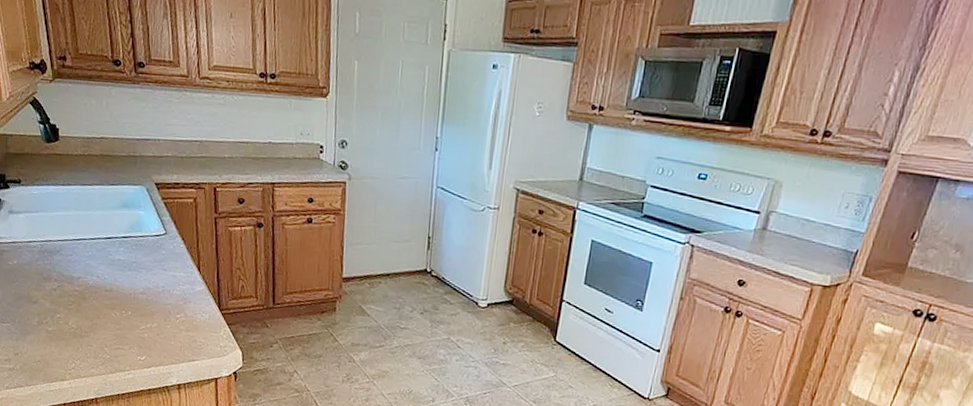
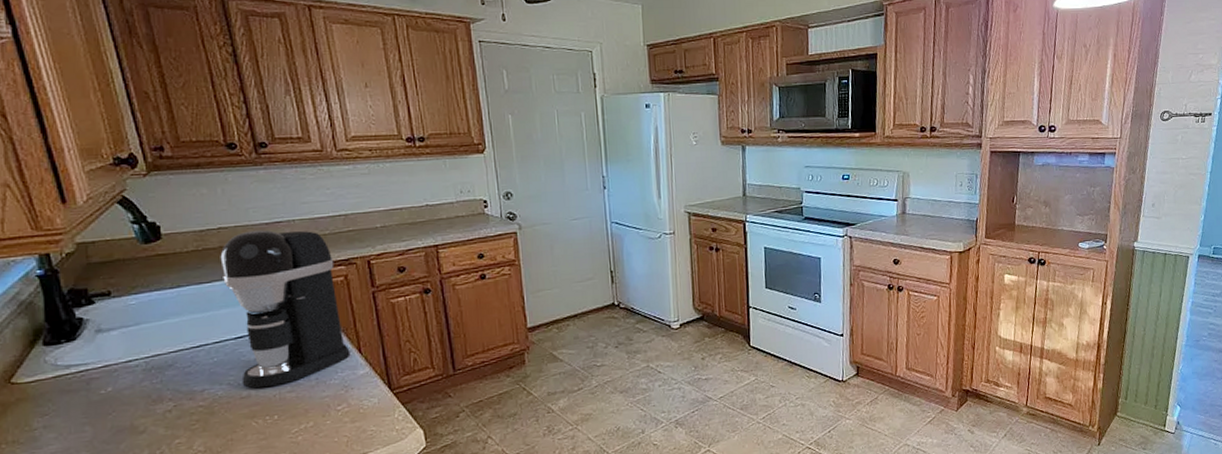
coffee maker: none [100,143,192,286] -> present [220,229,351,389]

